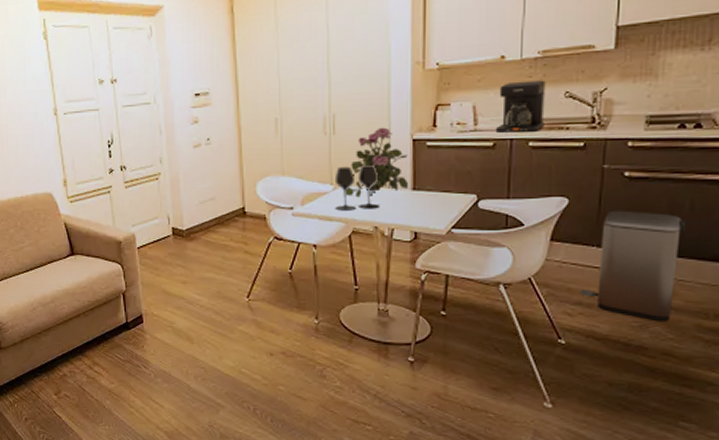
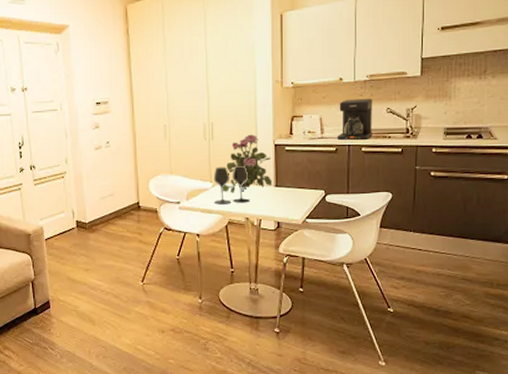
pedal bin: present [579,210,685,321] -> none [402,202,474,290]

